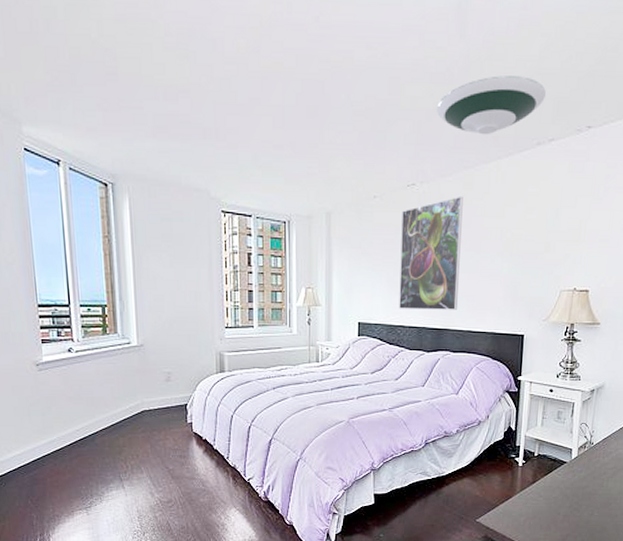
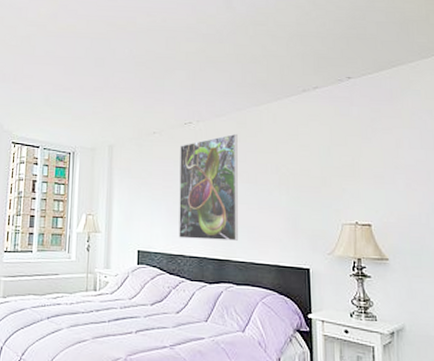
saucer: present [437,75,546,135] -> none [210,37,306,83]

